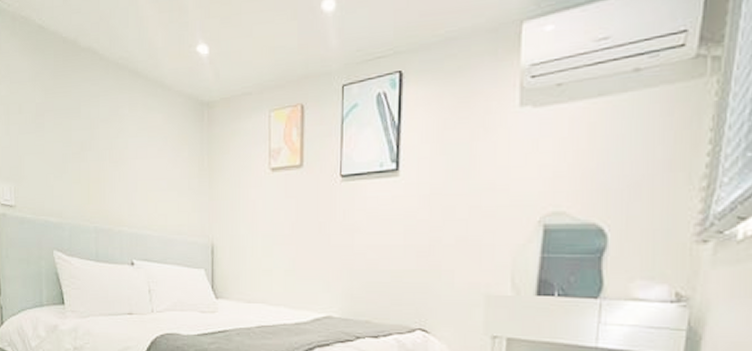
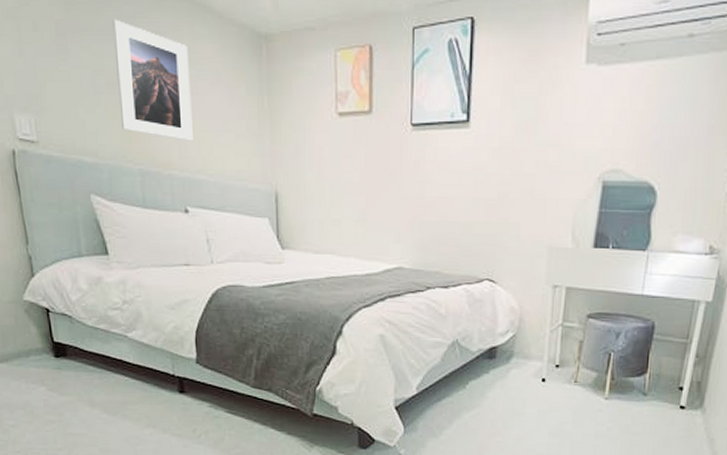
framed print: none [81,98,141,200] -> present [112,19,193,141]

